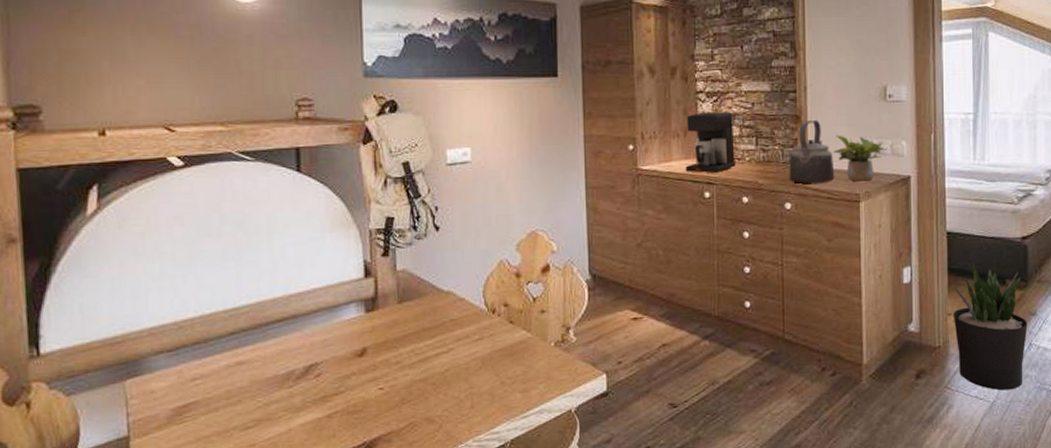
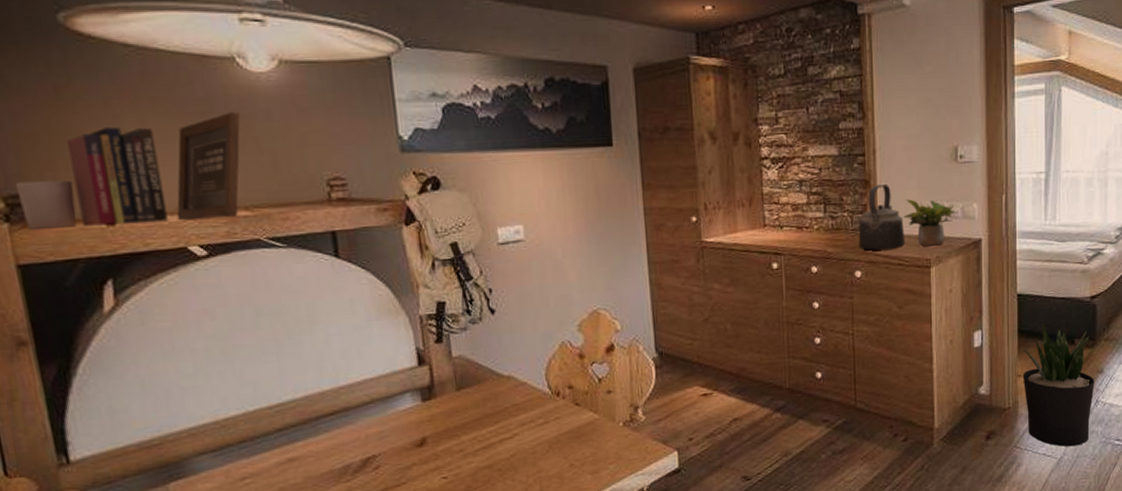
candle holder: none [24,93,74,137] -> present [14,180,77,229]
books: none [74,48,152,136] -> present [67,127,168,226]
picture frame: none [160,37,225,134] -> present [176,111,241,221]
coffee maker: present [685,112,736,174] -> none [751,178,805,244]

